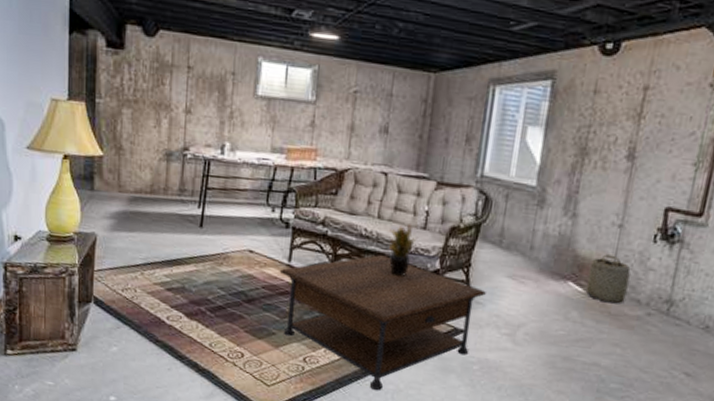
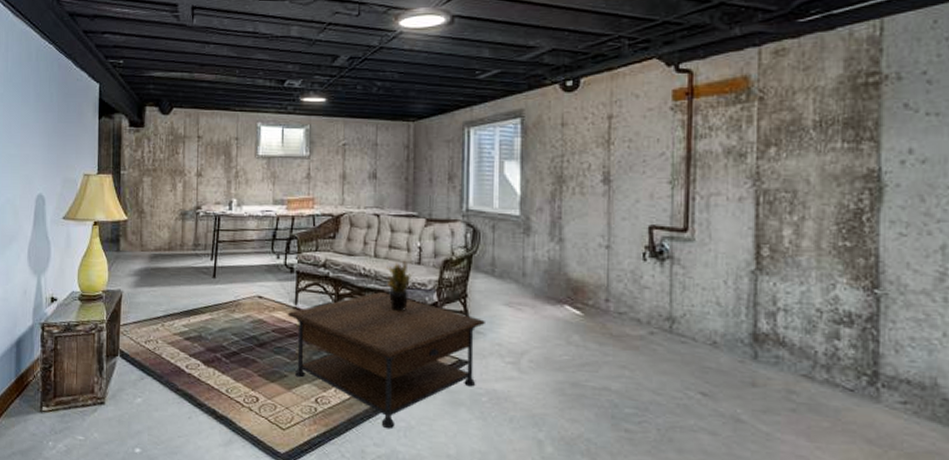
basket: present [586,254,631,304] -> none [583,275,625,325]

